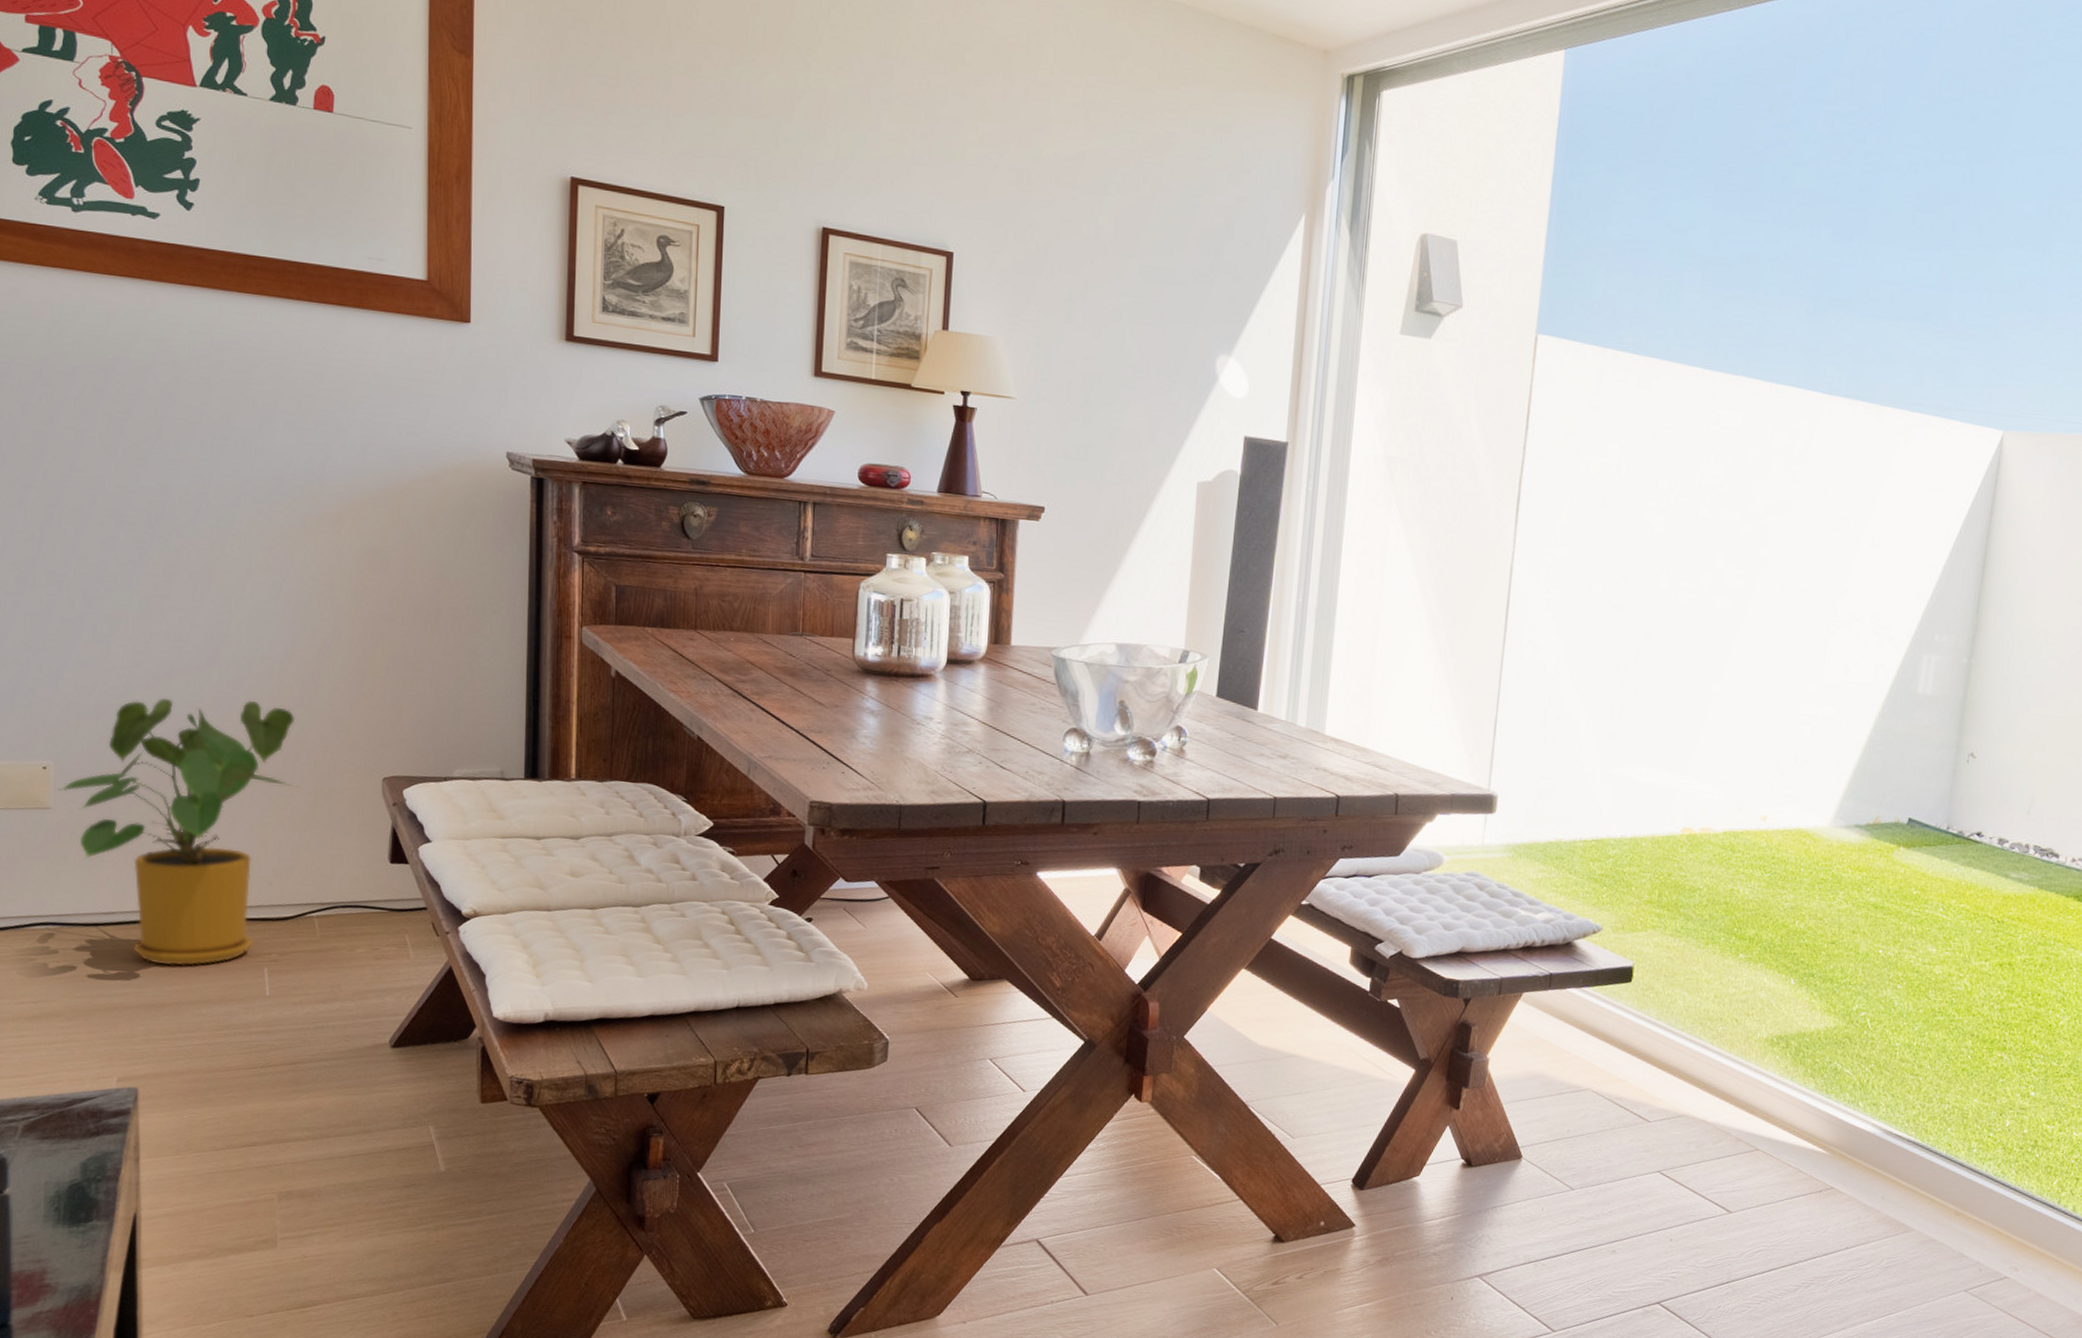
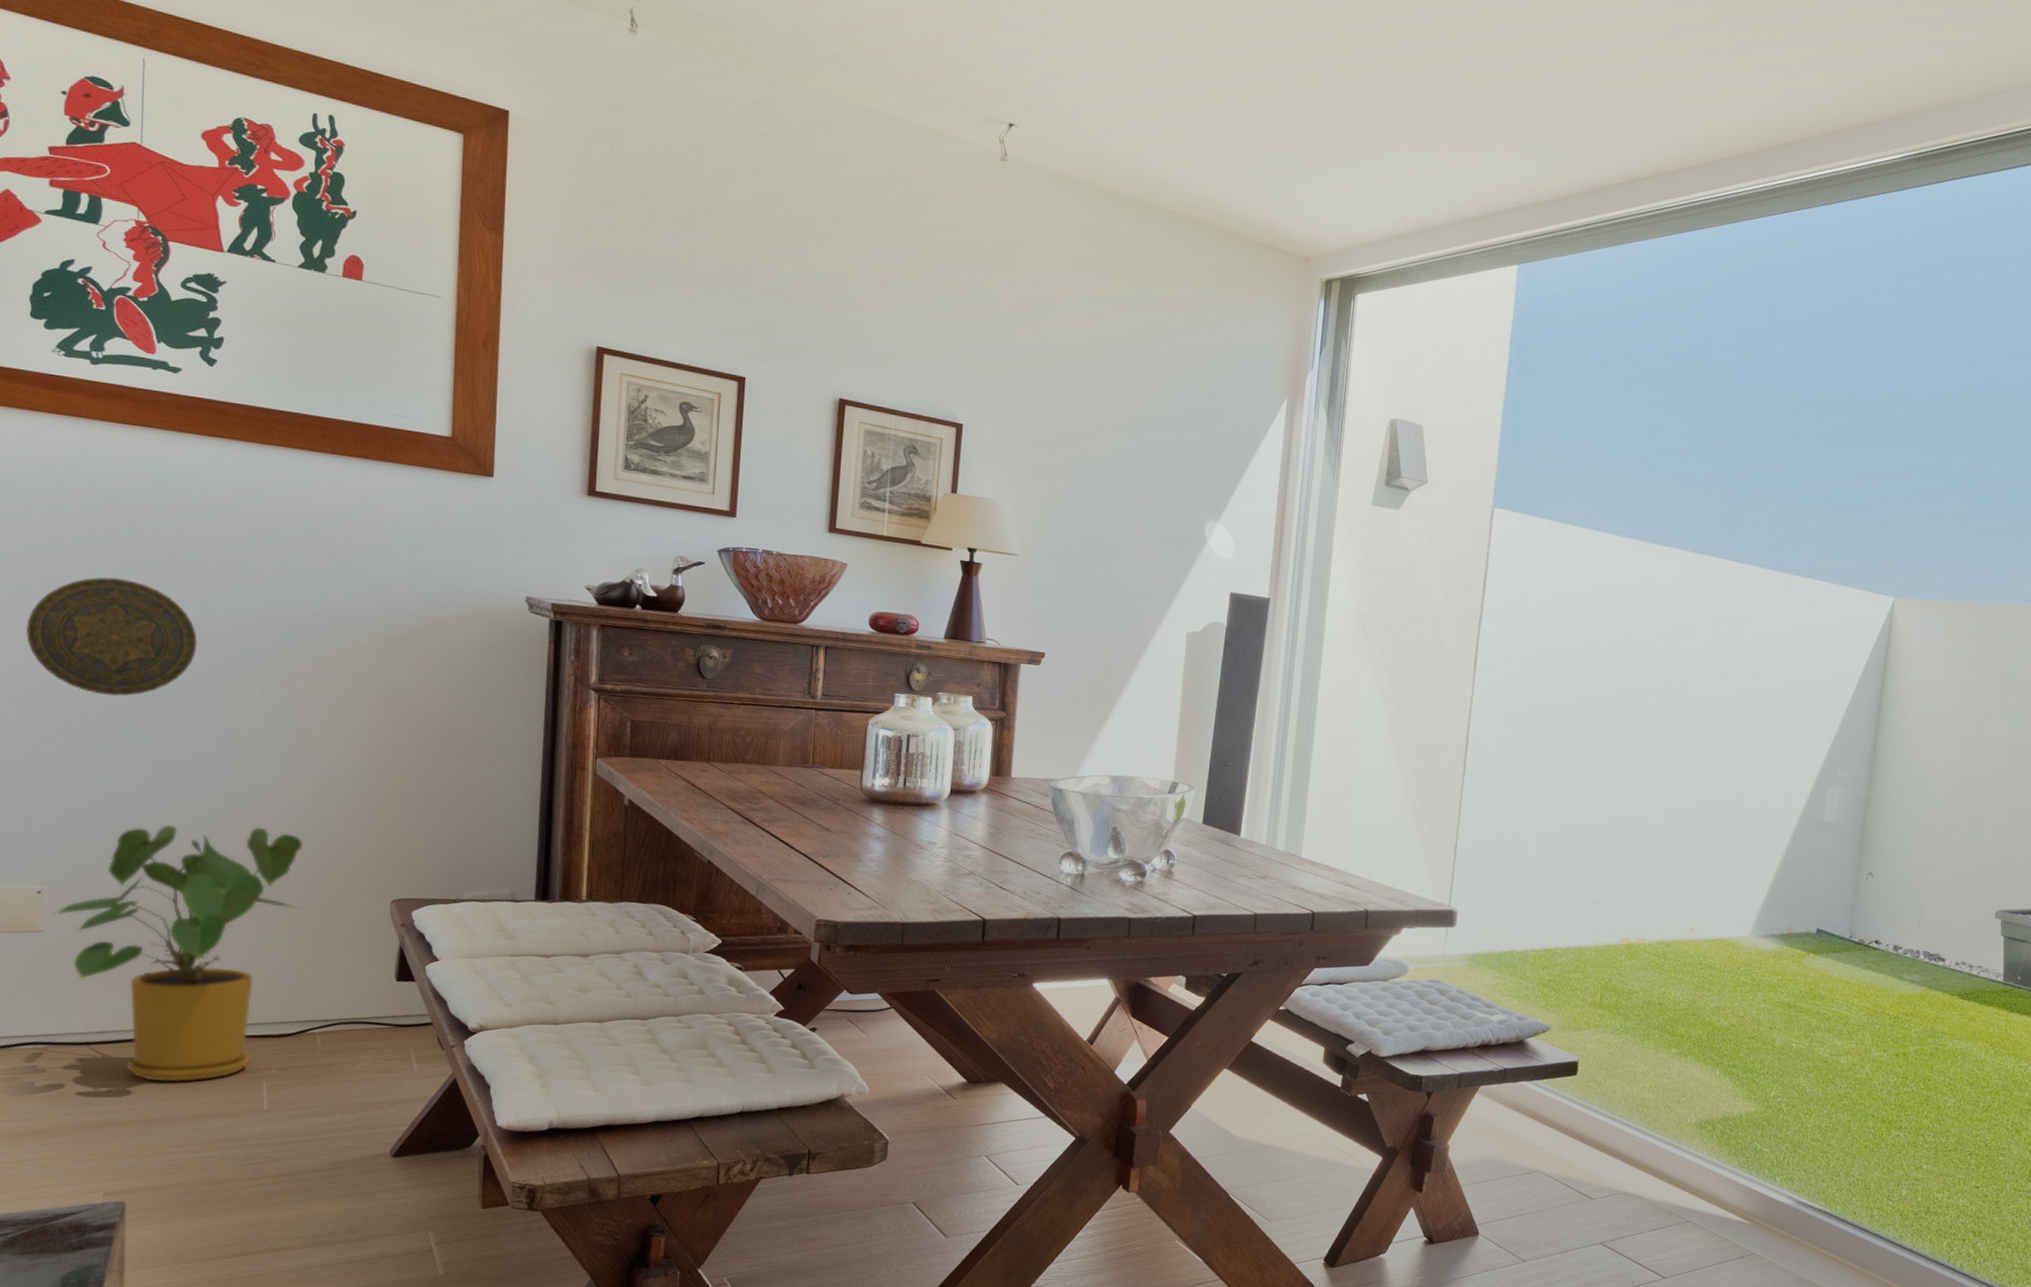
decorative plate: none [22,437,186,563] -> present [26,577,198,696]

